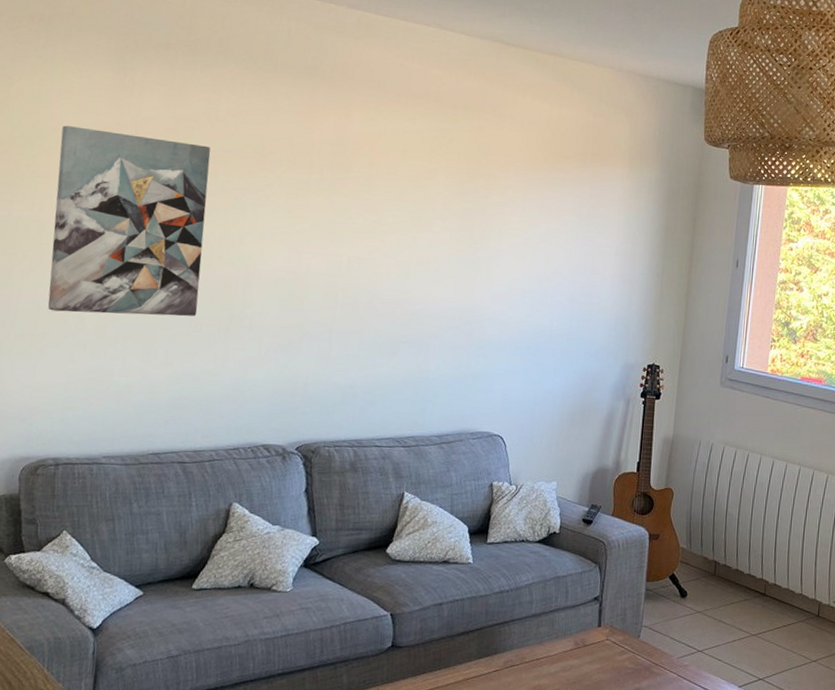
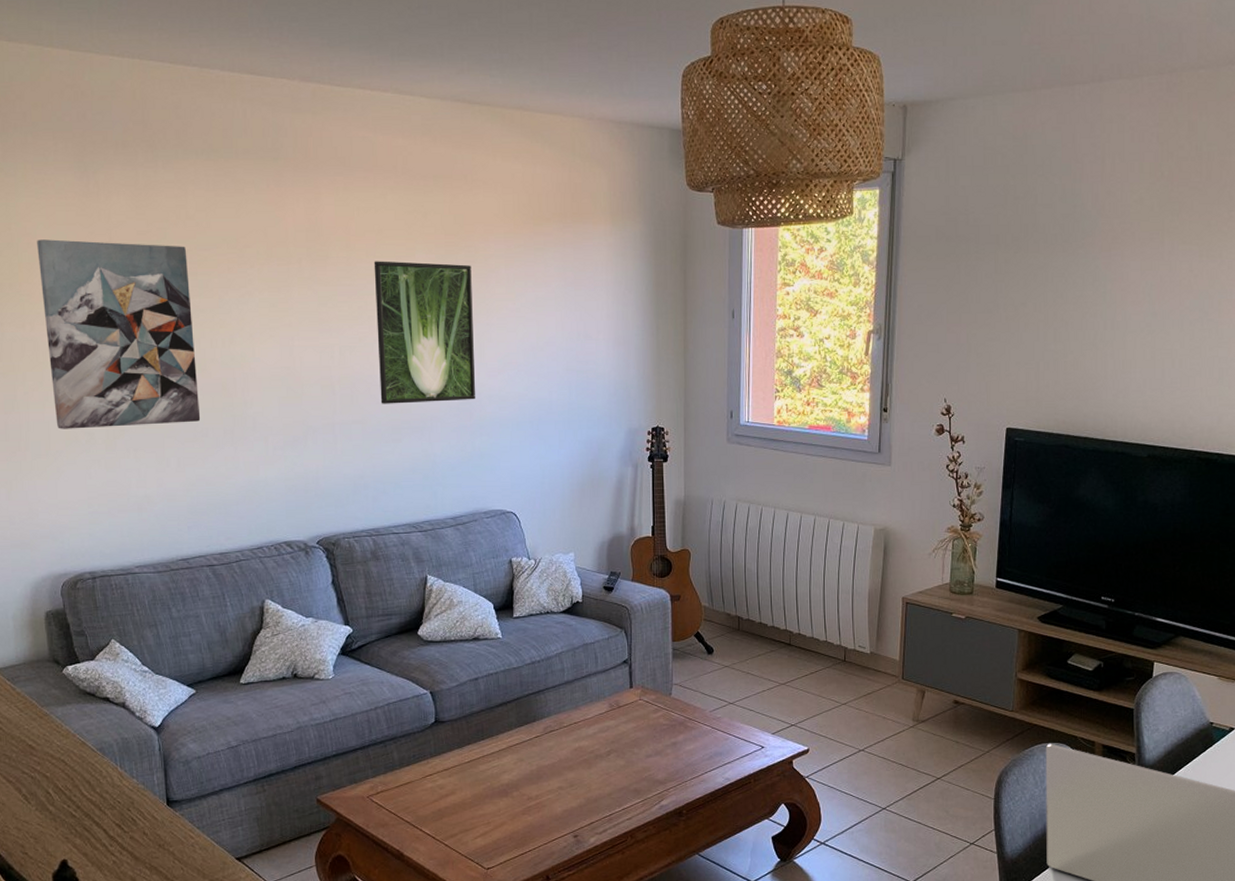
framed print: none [381,179,489,321] -> present [374,261,475,404]

